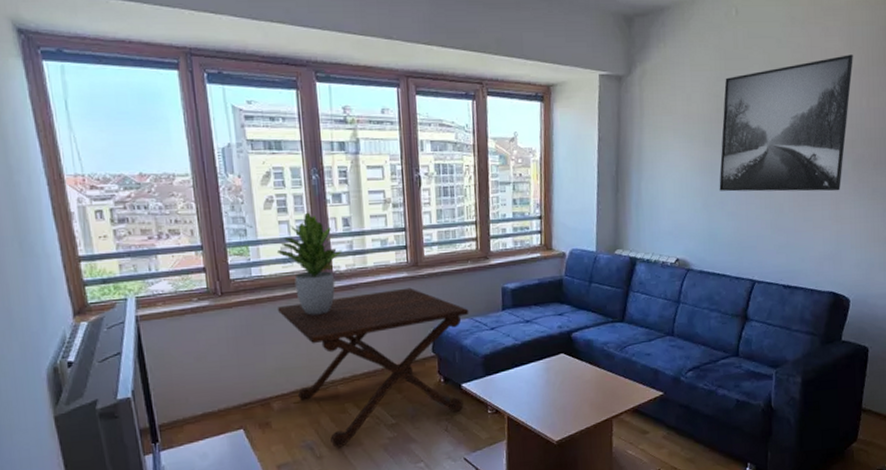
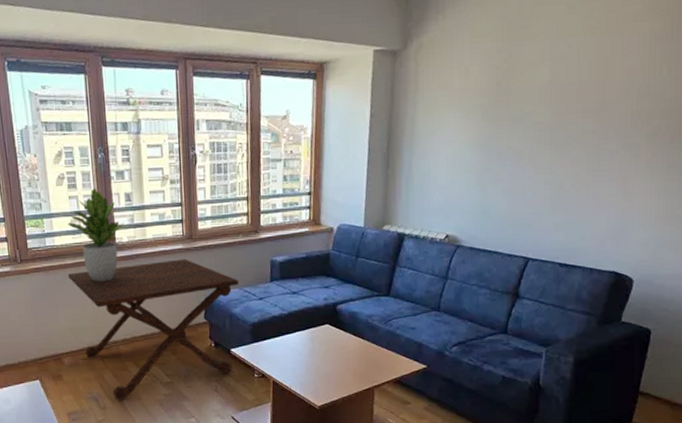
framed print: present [719,54,853,192] -> none [495,18,655,167]

